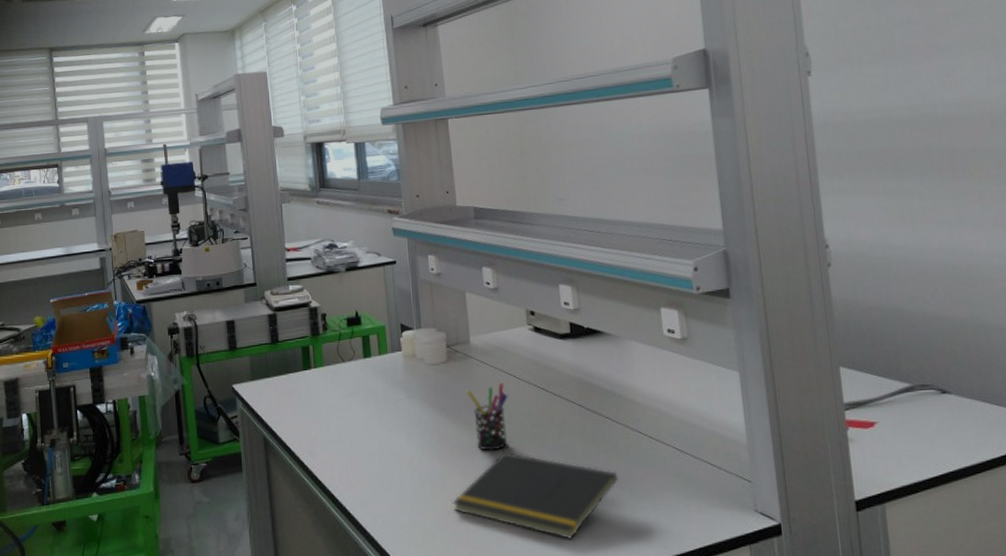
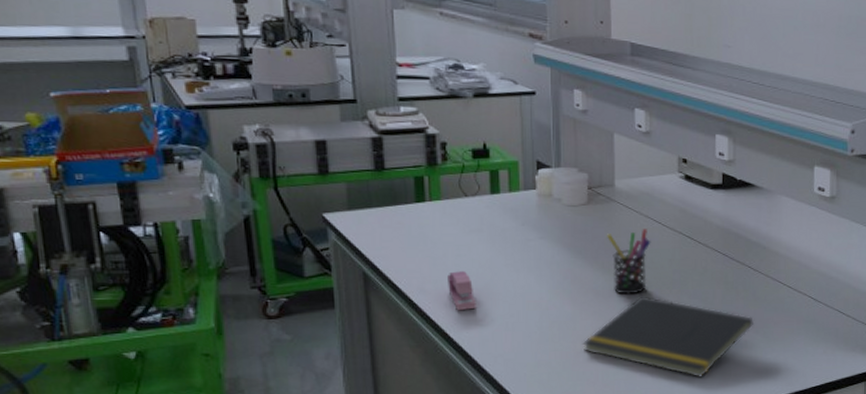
stapler: none [331,433,357,472] -> present [447,271,476,311]

